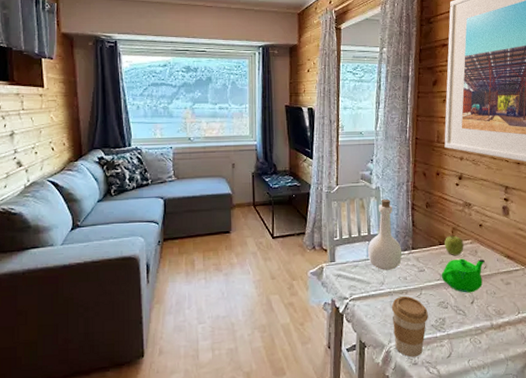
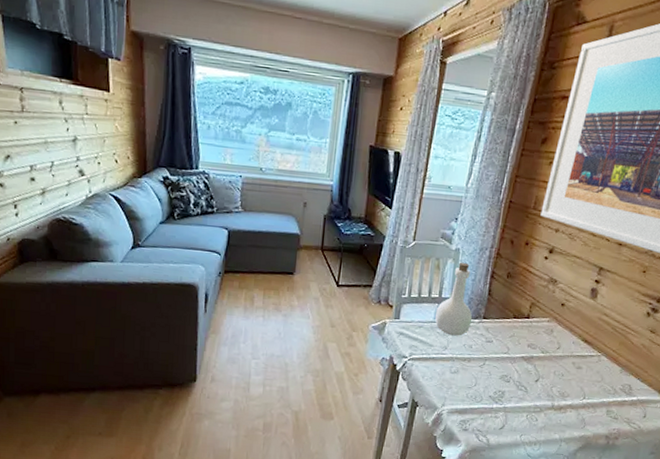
coffee cup: present [391,295,428,358] -> none [448,363,488,424]
teapot: present [441,258,485,293] -> none [509,335,559,371]
fruit: present [444,235,464,256] -> none [518,310,541,332]

